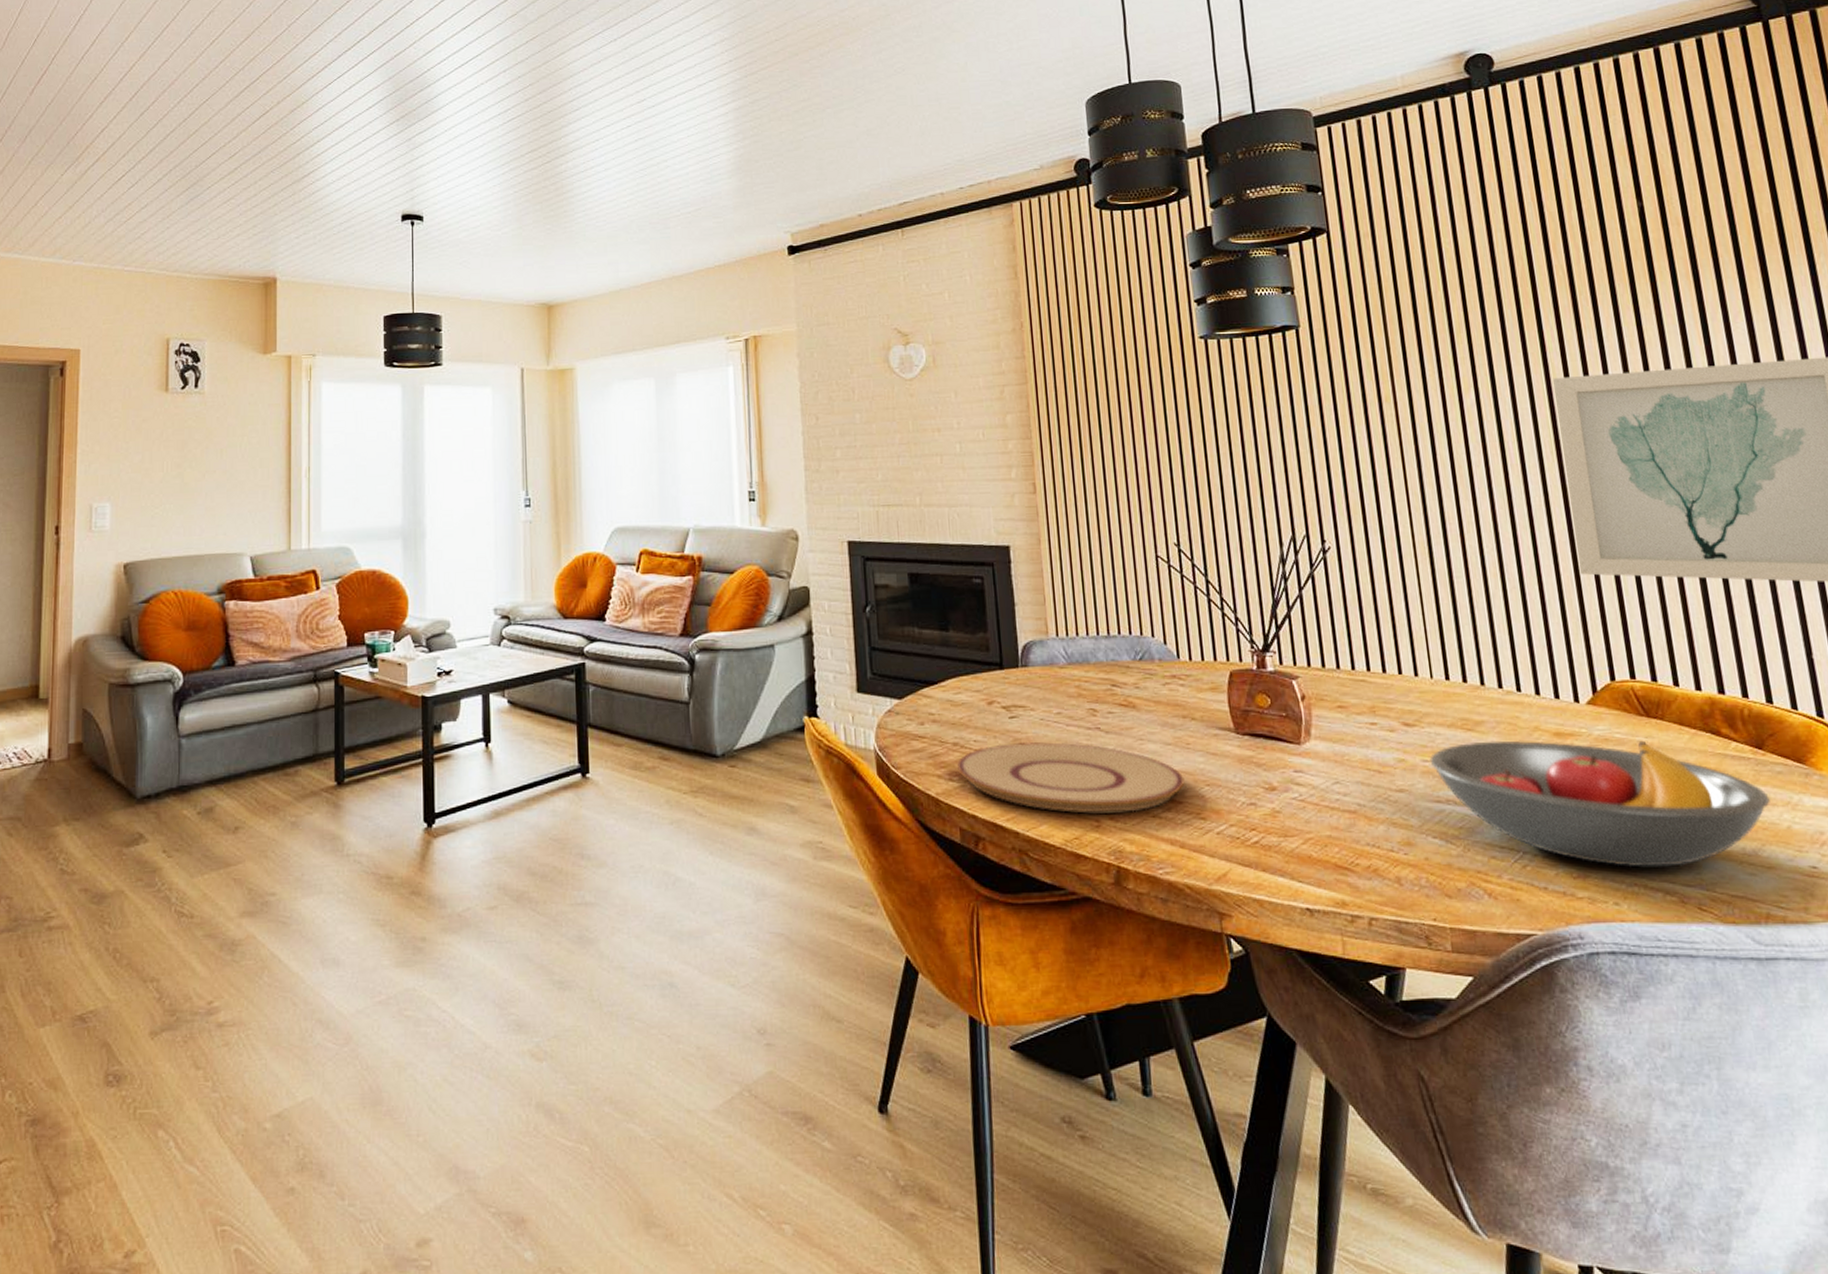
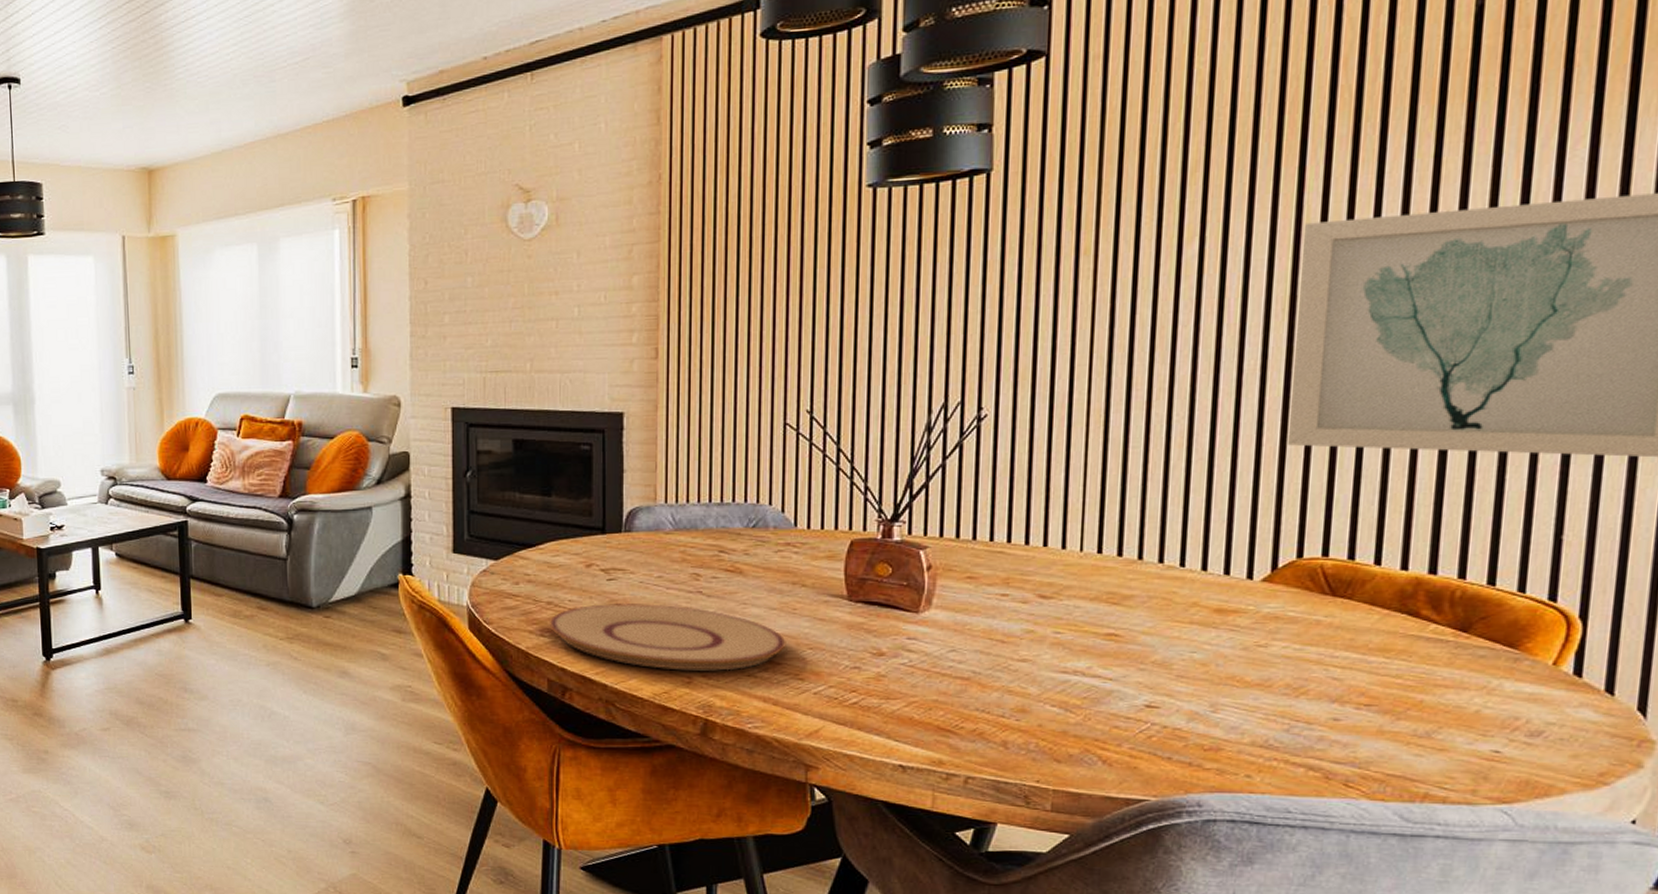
fruit bowl: present [1429,740,1771,868] -> none [1062,615,1464,744]

